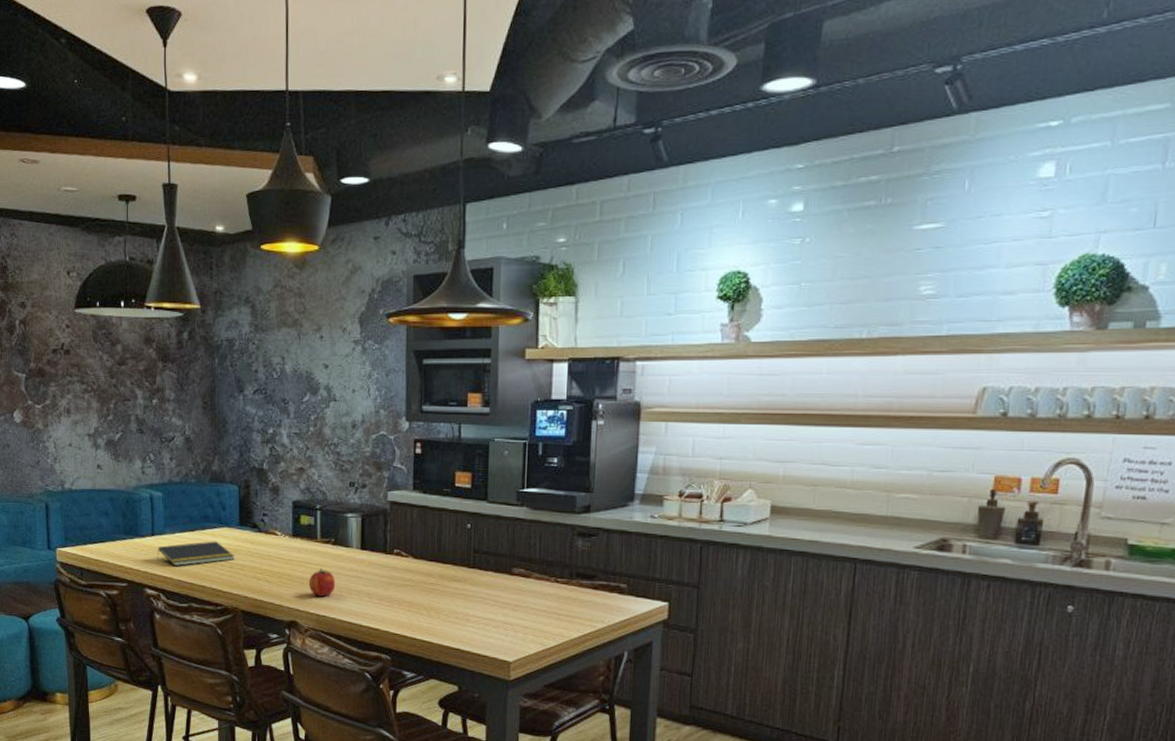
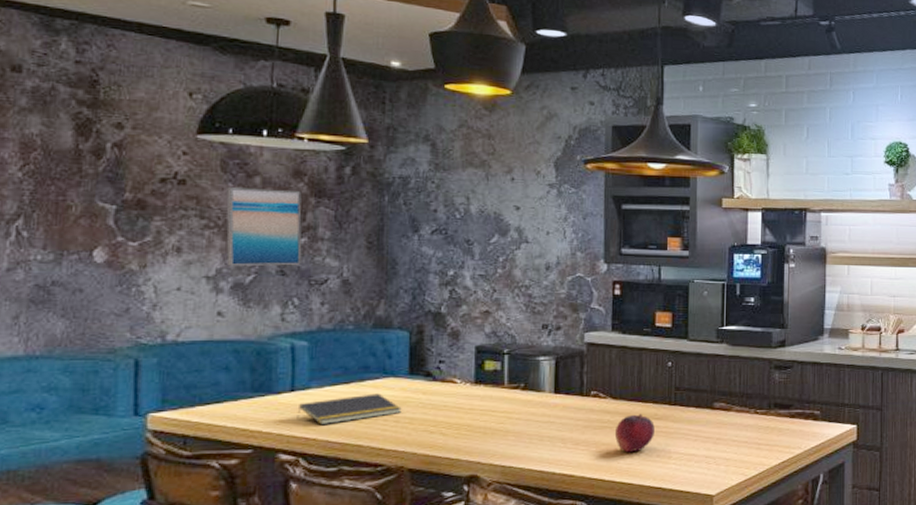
wall art: none [98,355,154,426] -> present [226,187,302,267]
fruit: present [308,568,336,597] -> none [492,416,525,446]
fruit: none [415,575,454,612] -> present [614,414,655,453]

